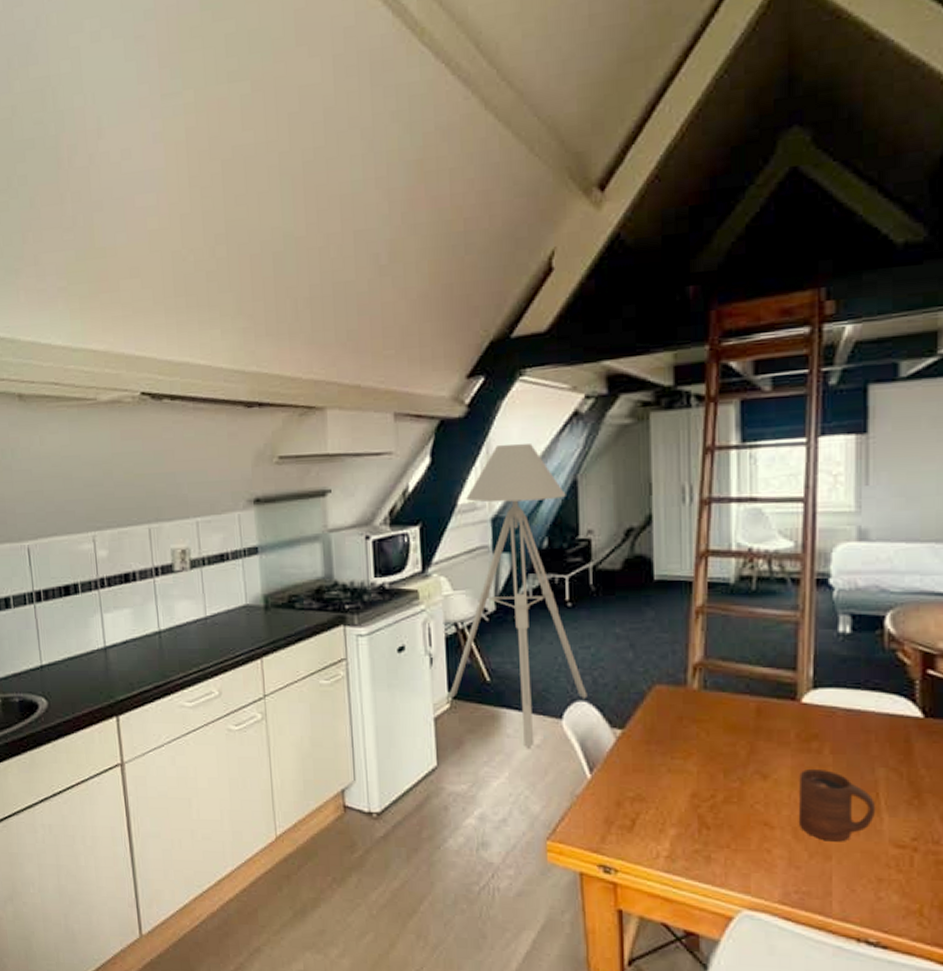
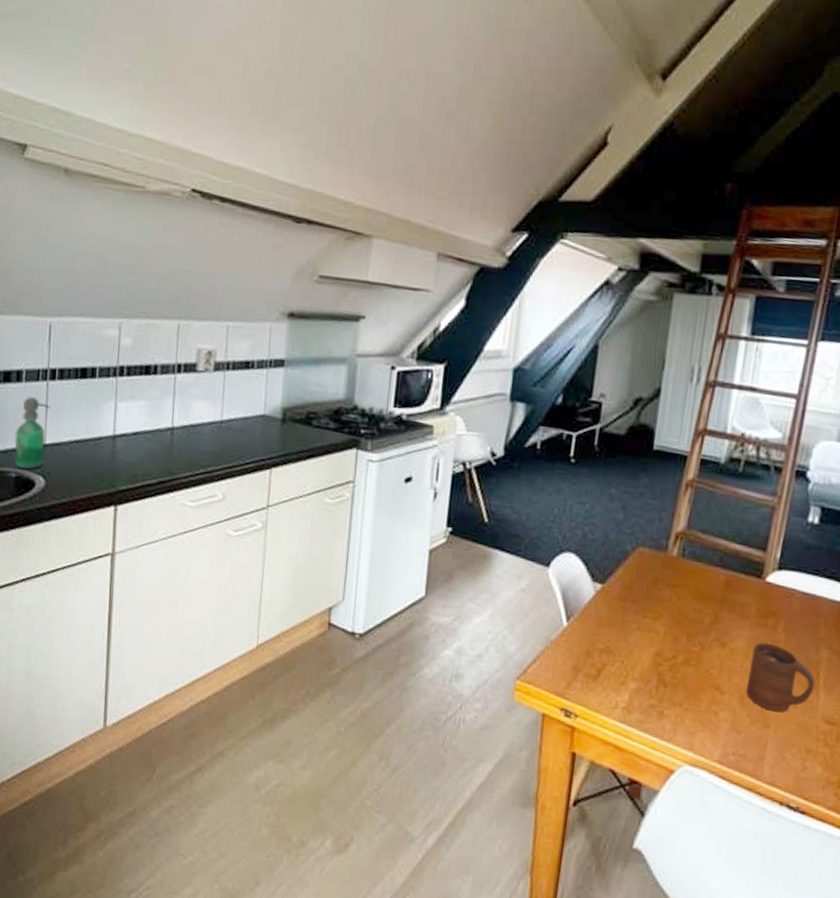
soap dispenser: none [12,622,43,693] -> present [14,397,50,470]
floor lamp: present [449,444,587,749] -> none [446,300,586,591]

